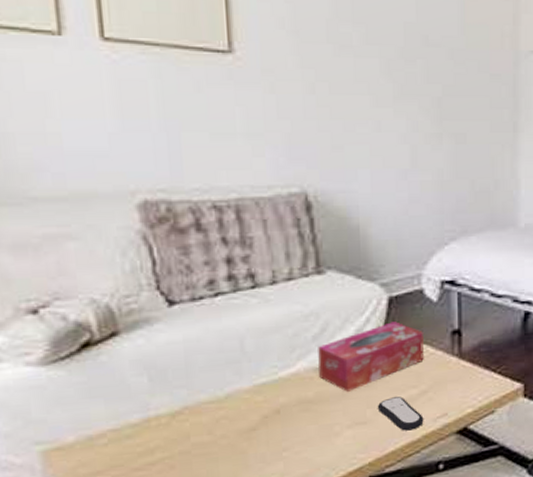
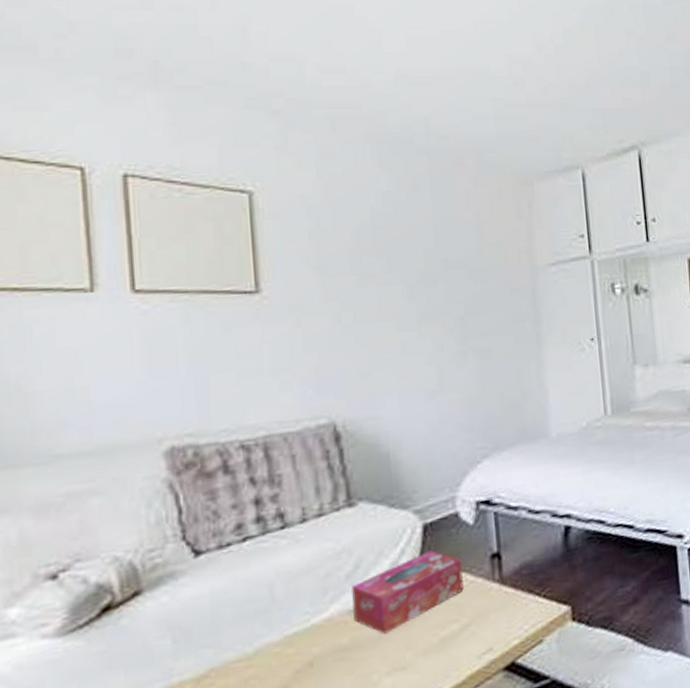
remote control: present [377,396,424,431] -> none [417,633,468,673]

